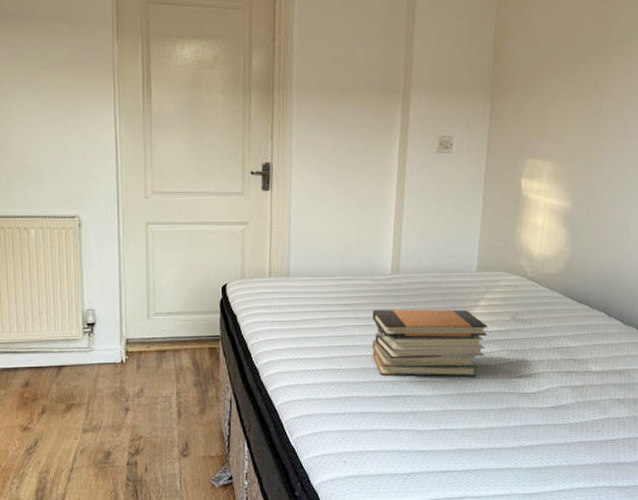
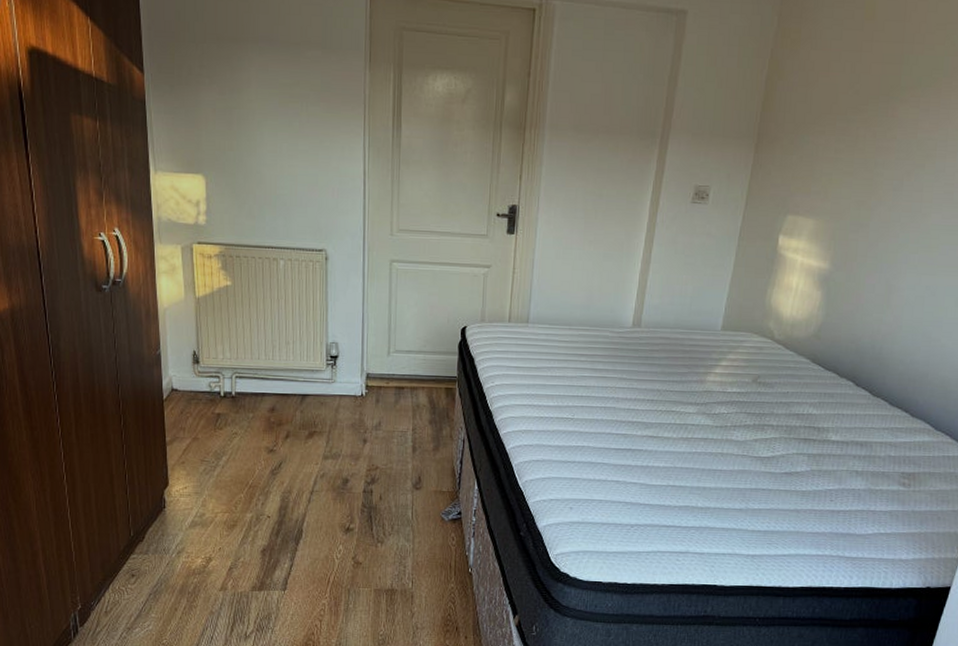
book stack: present [371,309,488,377] -> none [606,361,727,436]

